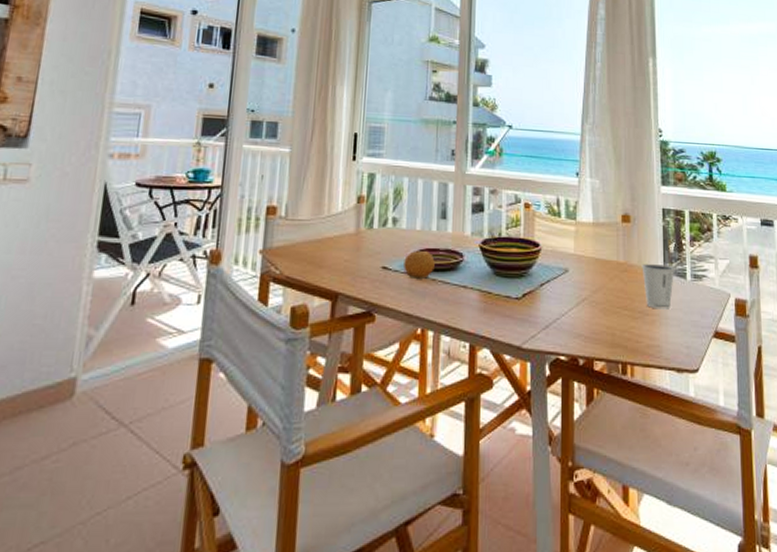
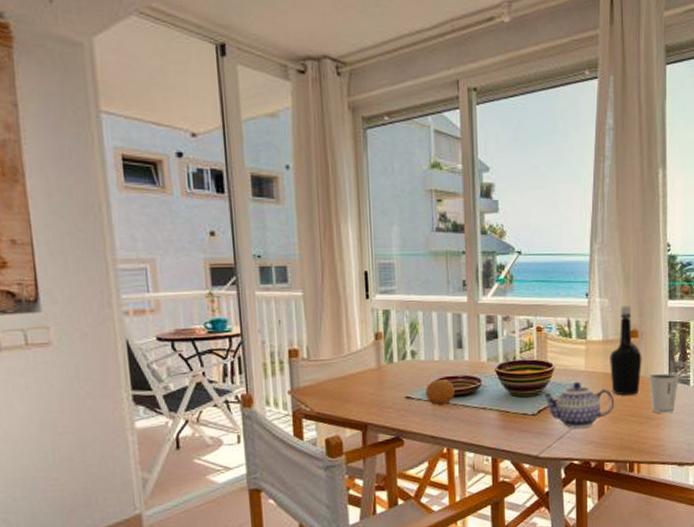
teapot: none [528,265,606,317] -> present [543,381,615,428]
bottle: none [601,188,635,285] -> present [610,306,642,396]

